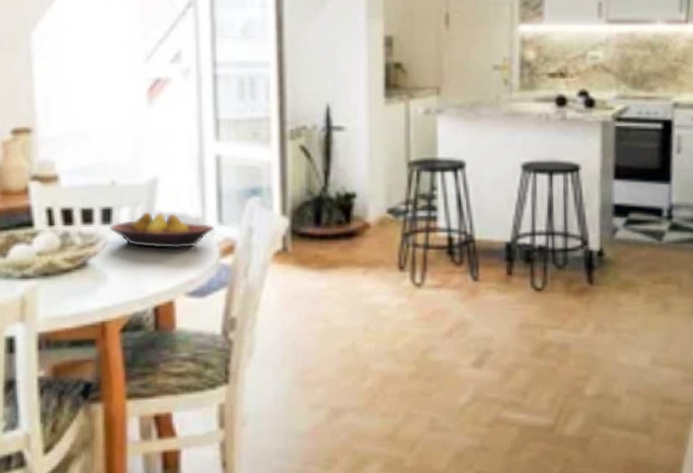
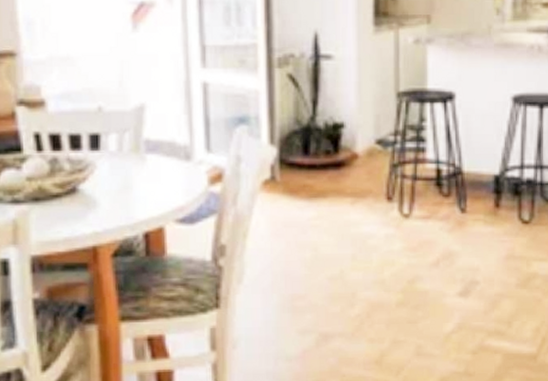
fruit bowl: present [110,211,214,250] -> none [98,138,202,177]

